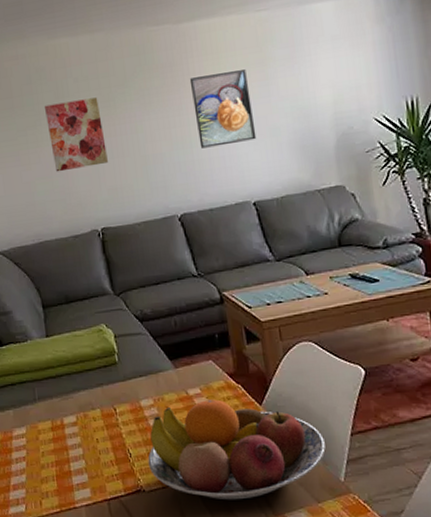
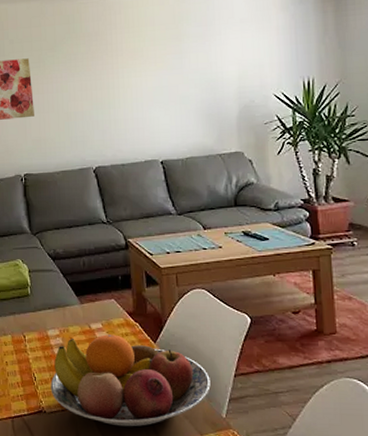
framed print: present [189,68,257,149] -> none [112,42,168,110]

